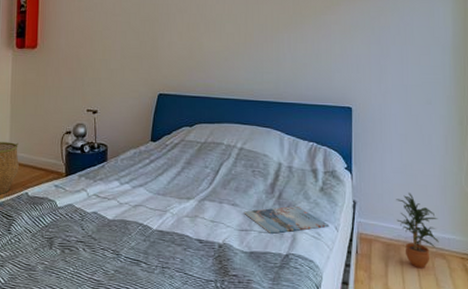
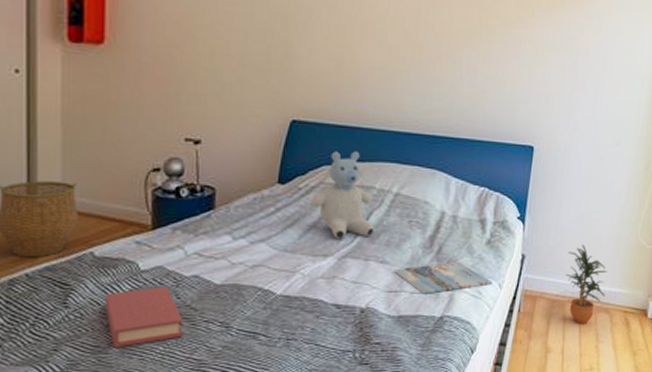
book: none [34,220,86,267] -> present [104,286,183,348]
stuffed bear: none [175,115,225,186] -> present [310,151,375,240]

